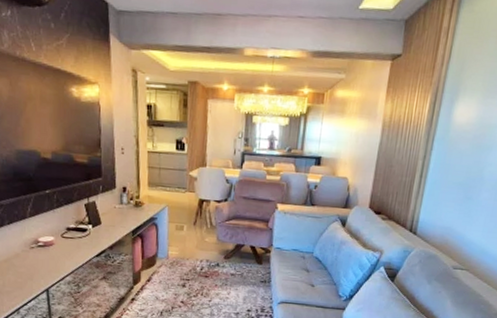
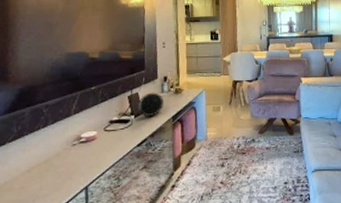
decorative orb: none [95,202,124,228] -> present [138,92,165,116]

